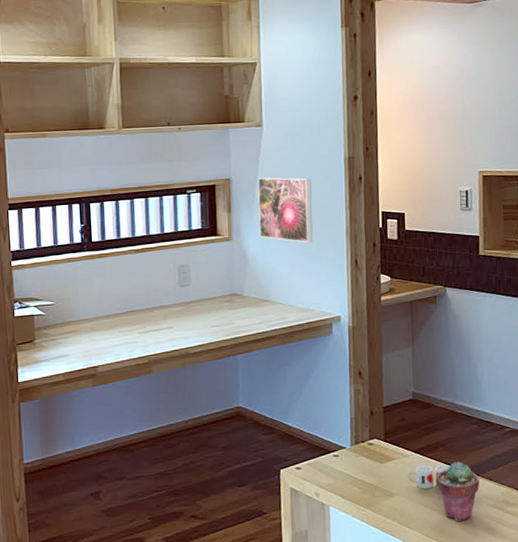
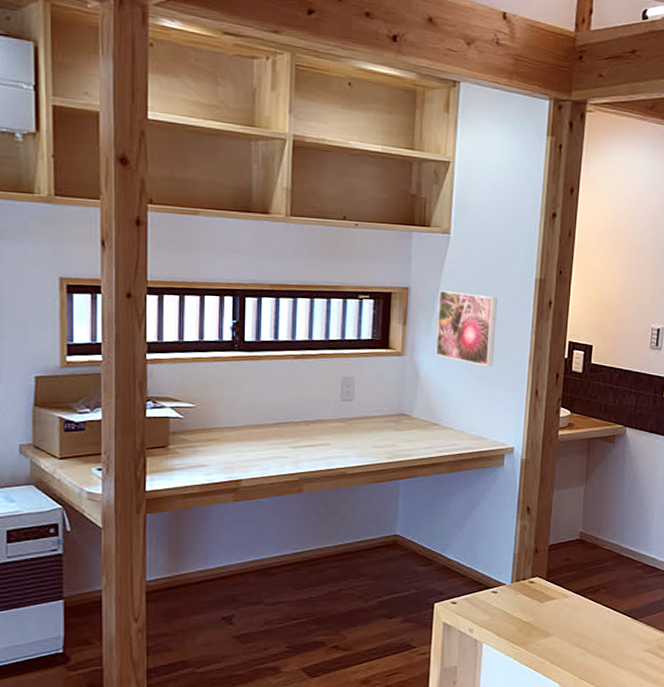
mug: present [408,464,449,489] -> none [567,606,609,631]
potted succulent: present [435,462,480,521] -> none [593,605,637,664]

